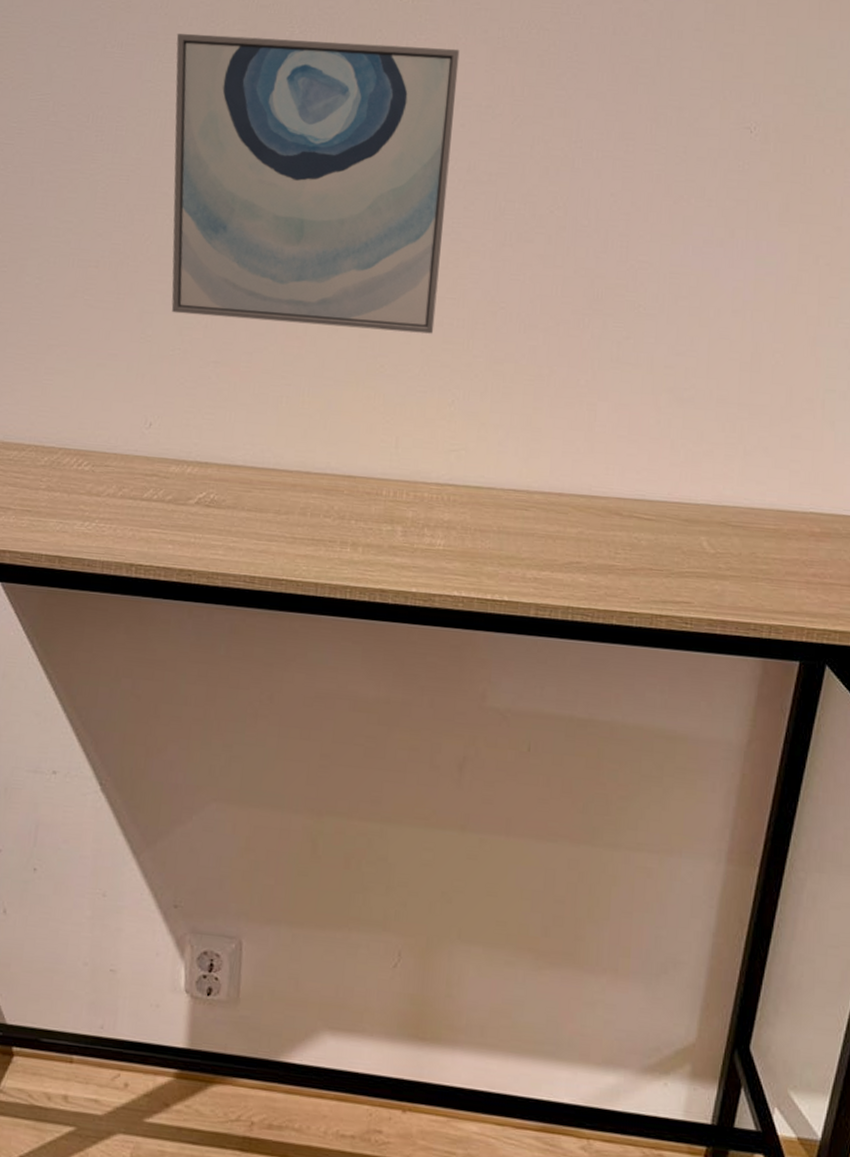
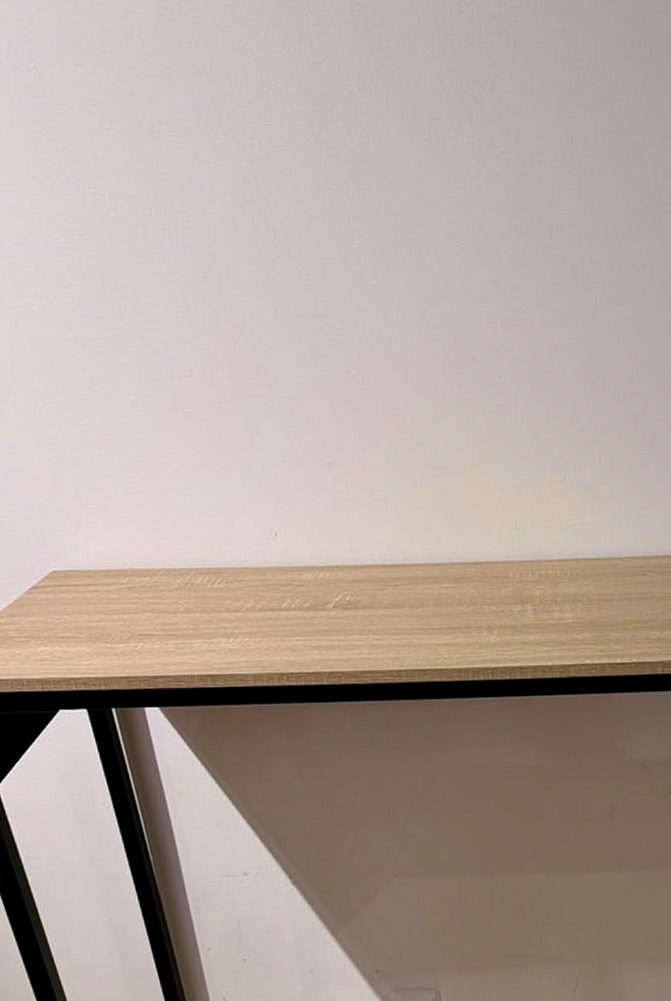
wall art: present [171,33,460,334] -> none [227,96,538,417]

